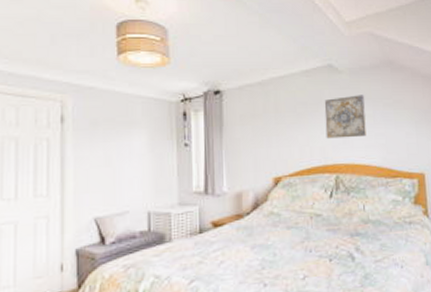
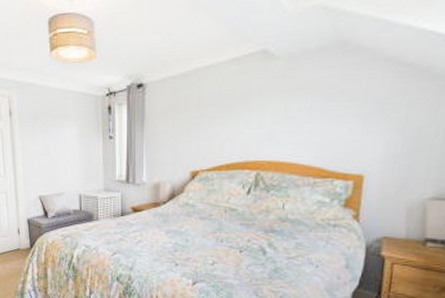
wall art: present [324,95,366,139] -> none [250,84,303,134]

